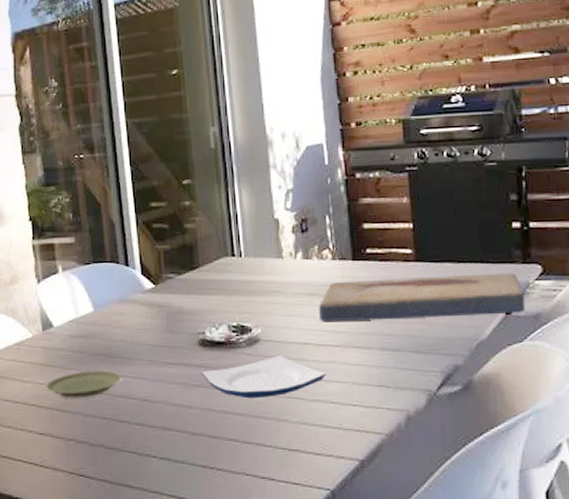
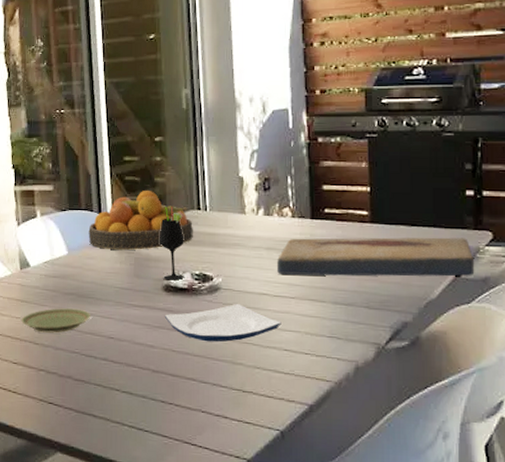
fruit bowl: none [115,238,228,304] -> present [88,191,193,250]
wine glass: none [191,253,221,334] -> present [159,206,184,281]

